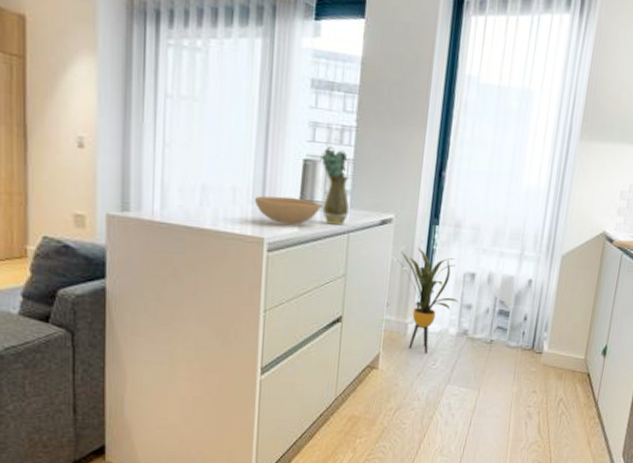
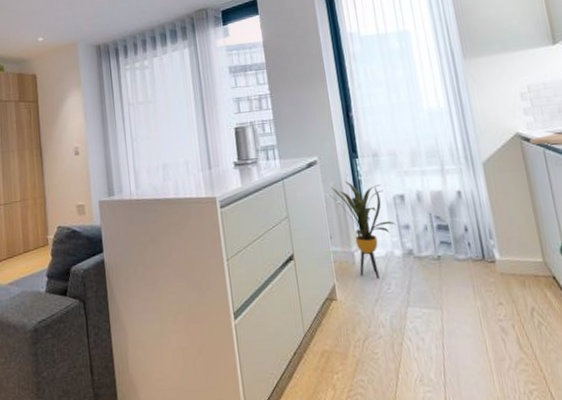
bowl: present [254,196,321,225] -> none [202,159,256,183]
vase: present [320,144,350,226] -> none [247,112,280,176]

